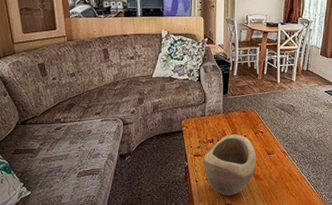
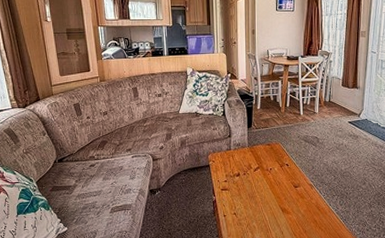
decorative bowl: present [203,134,257,196] -> none [230,167,284,230]

